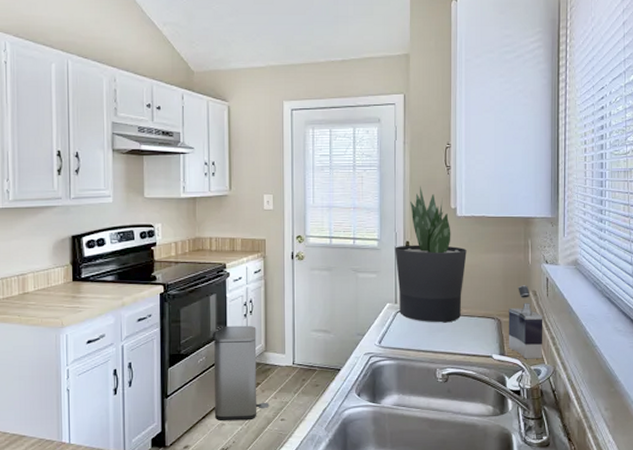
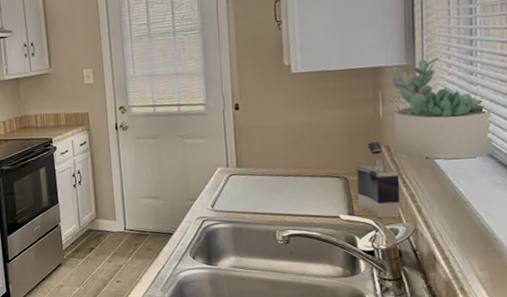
pedal bin: present [212,325,270,422] -> none [44,194,105,283]
planter: present [395,186,467,323] -> none [223,45,305,185]
succulent plant: none [539,213,617,307] -> present [391,57,494,160]

